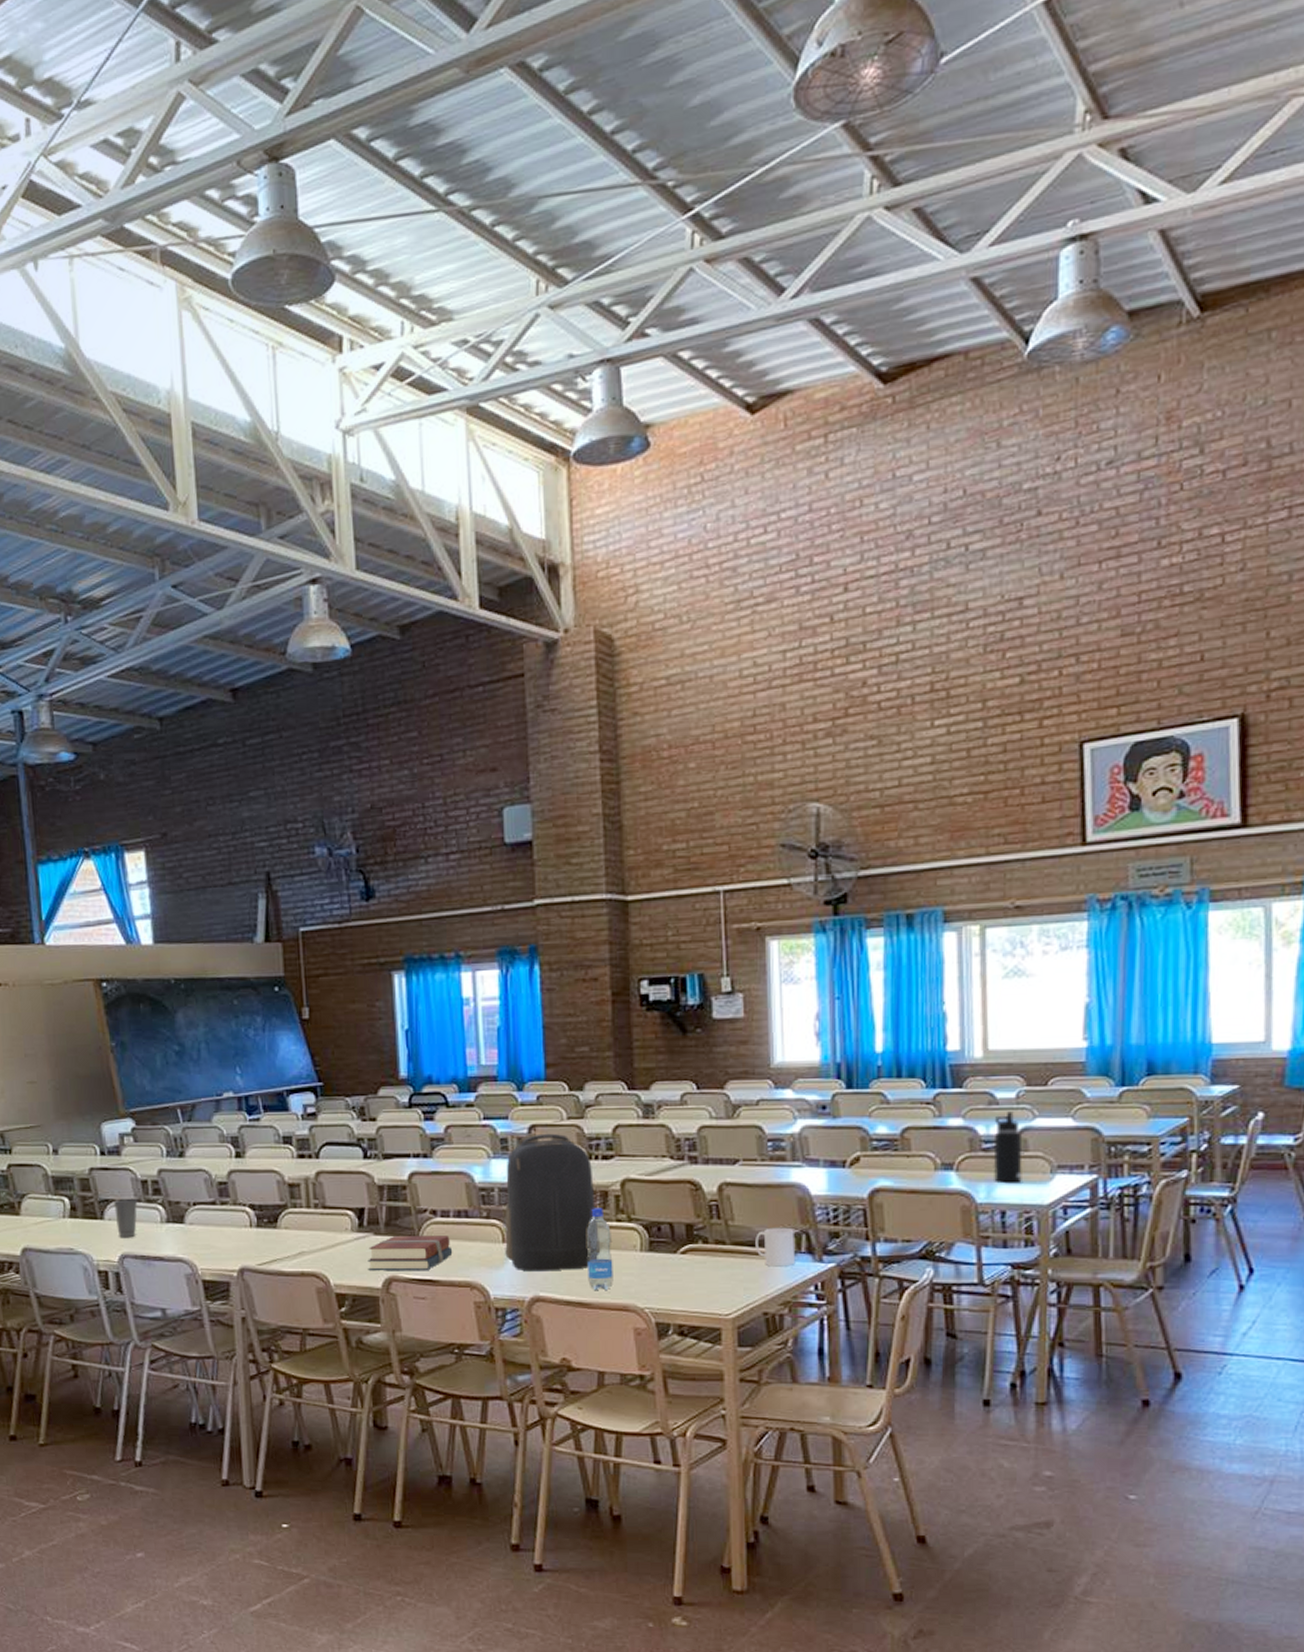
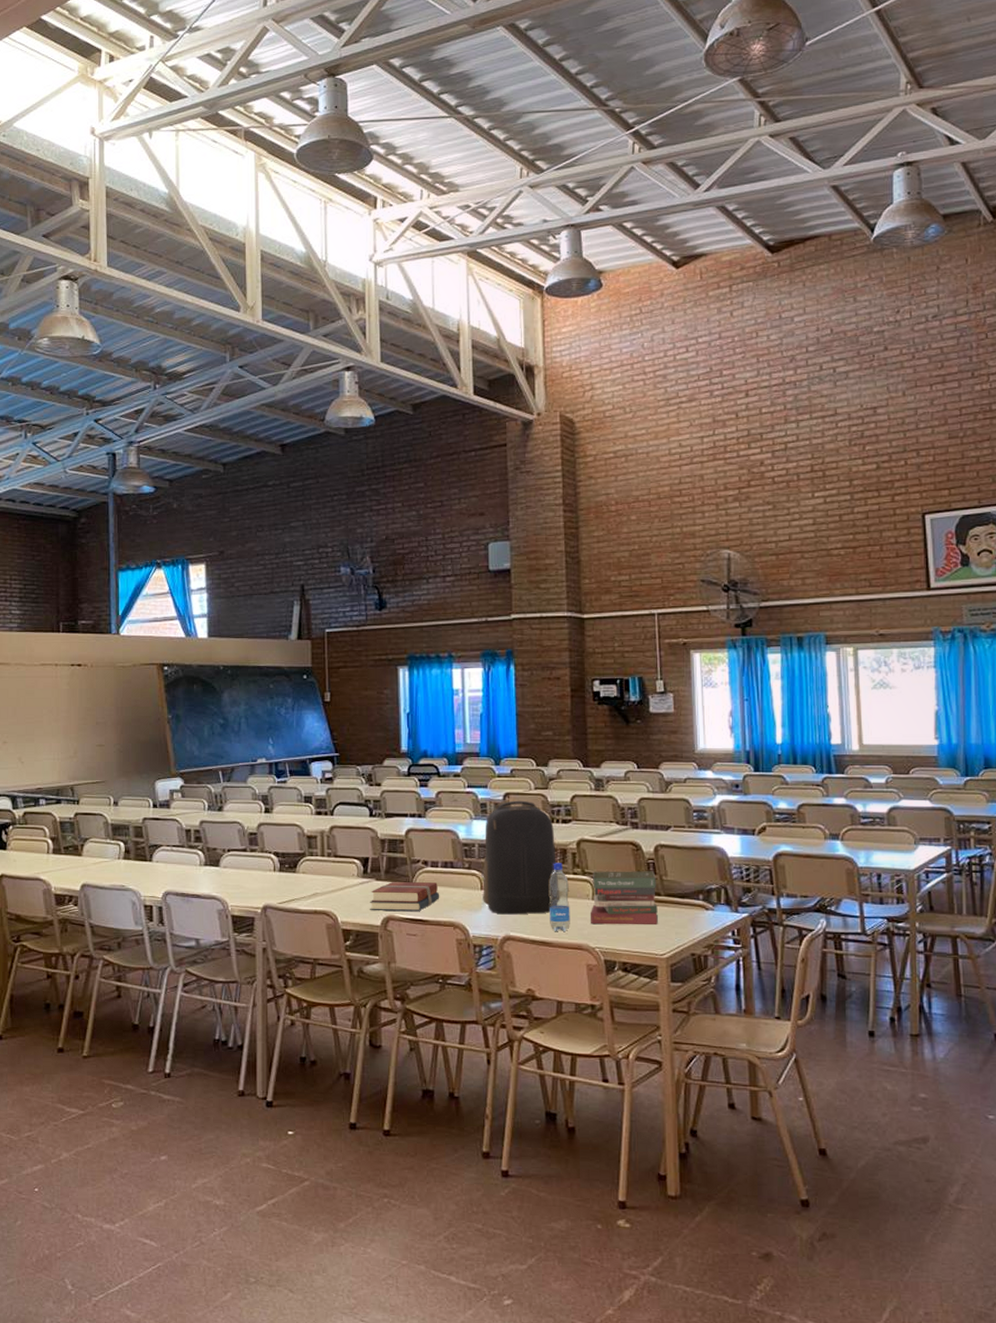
cup: present [111,1198,138,1238] -> none [159,844,182,878]
books: none [639,1215,722,1281] -> present [591,871,658,925]
cup: present [755,1227,796,1267] -> none [684,883,717,916]
water bottle: present [993,1110,1023,1182] -> none [869,793,893,851]

